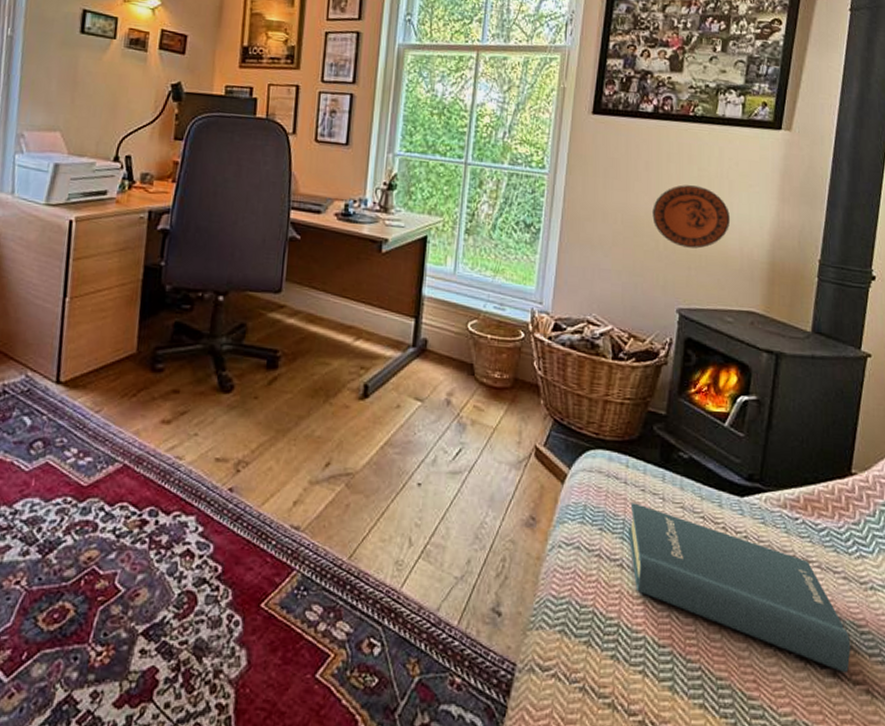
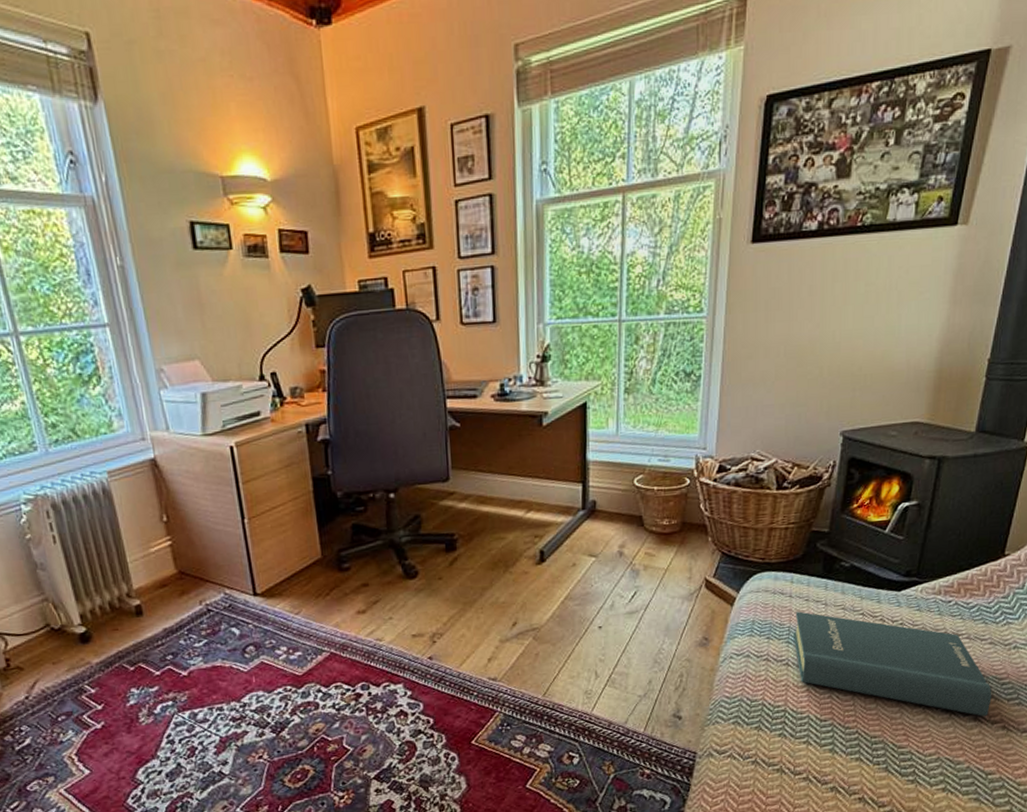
decorative plate: present [652,185,731,249] -> none [816,303,898,370]

